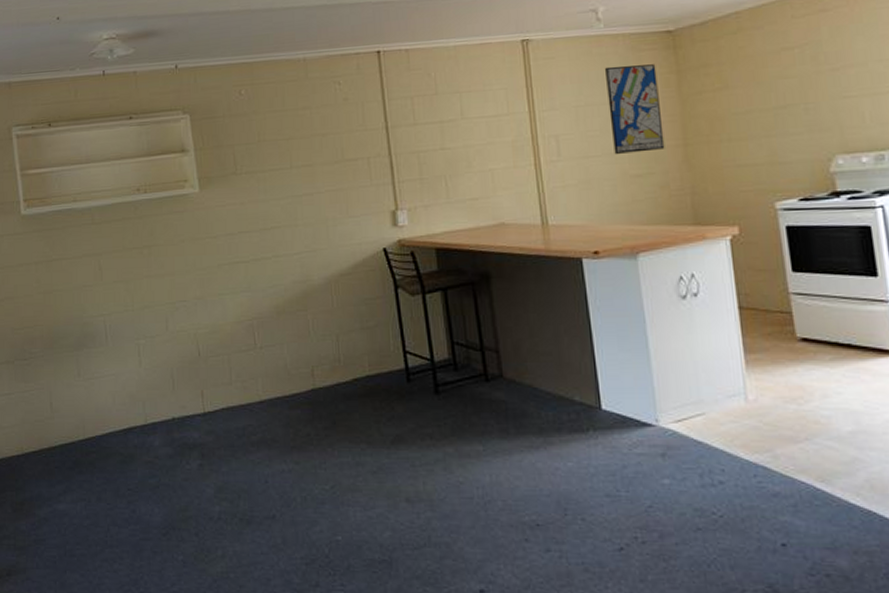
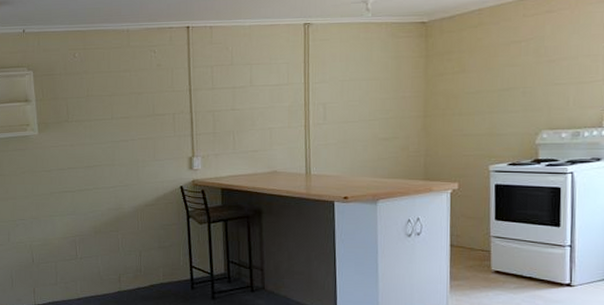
wall art: present [605,64,665,155] -> none [368,49,410,122]

